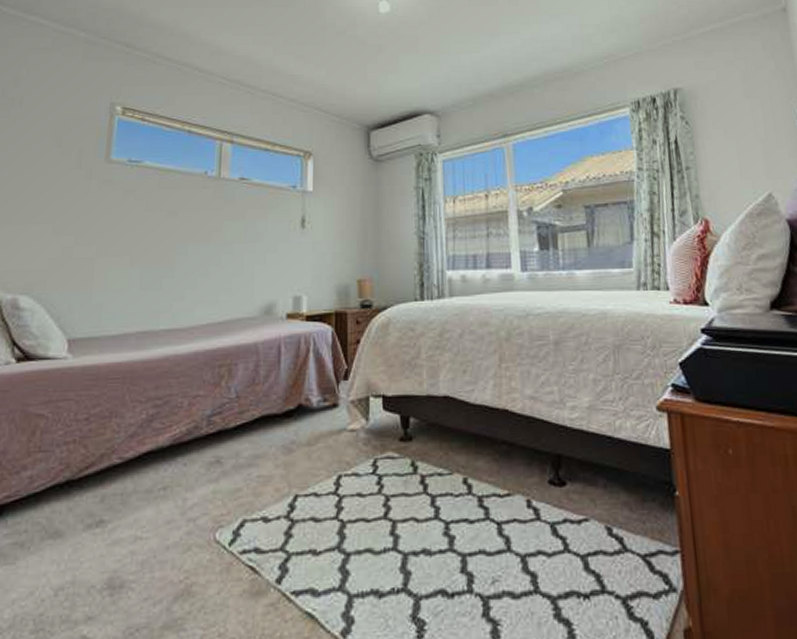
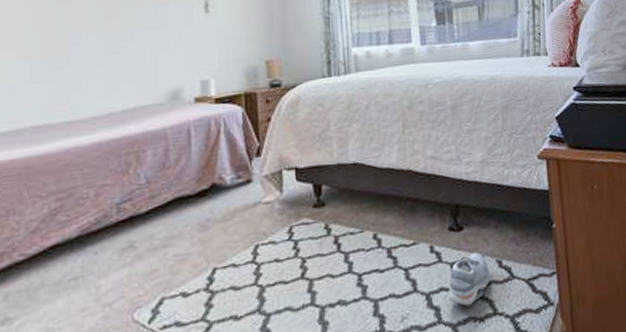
shoe: none [546,514,598,577] -> present [447,252,491,306]

